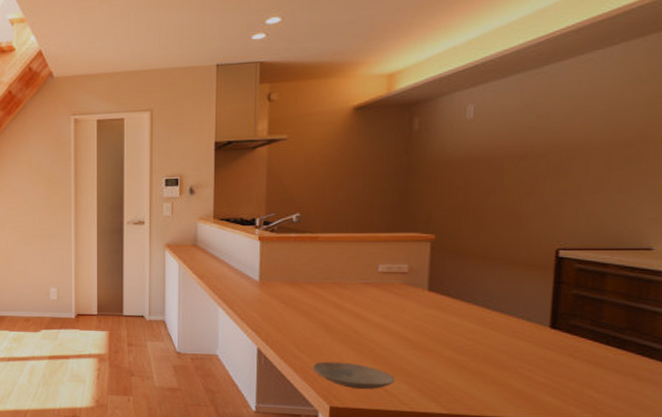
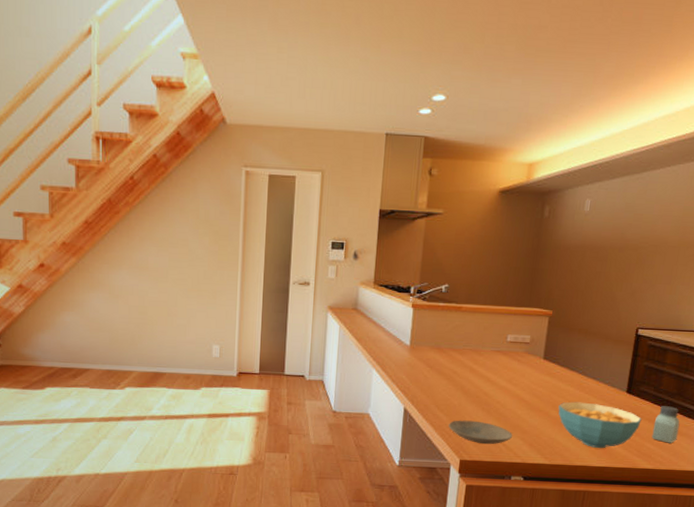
cereal bowl: none [454,339,577,397] -> present [558,401,642,449]
saltshaker: none [594,344,637,391] -> present [651,406,680,443]

